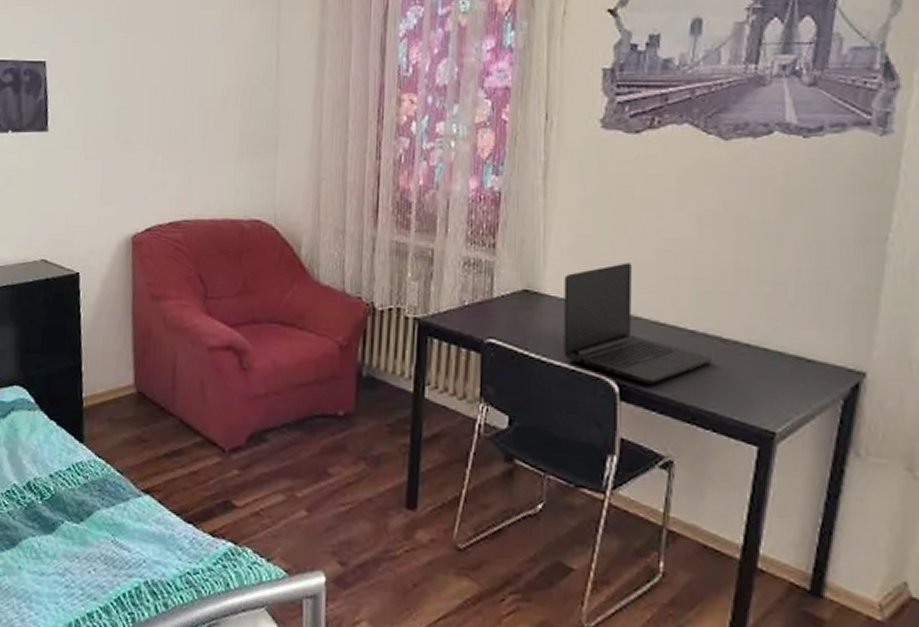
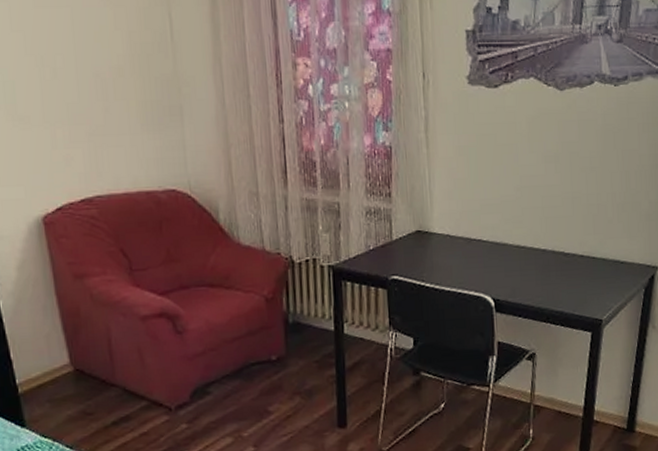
laptop: present [564,263,713,384] -> none [448,199,559,296]

